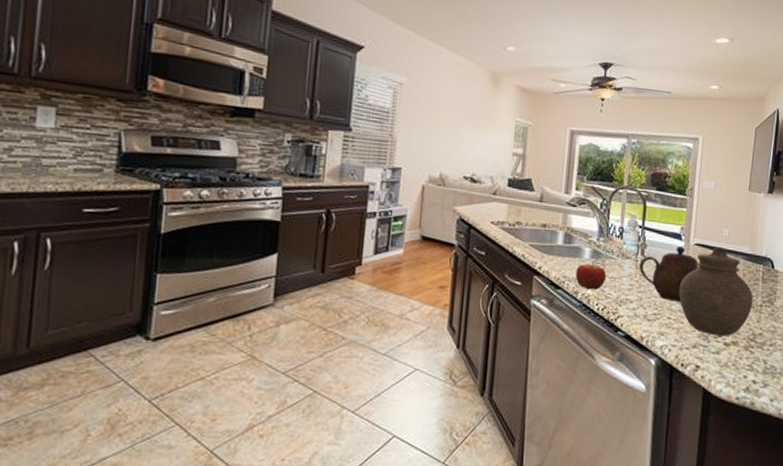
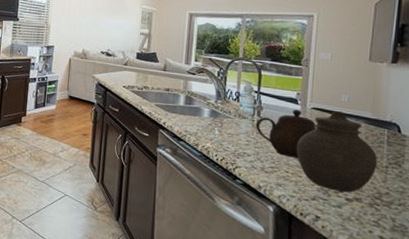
fruit: present [575,261,607,290] -> none [196,119,225,144]

